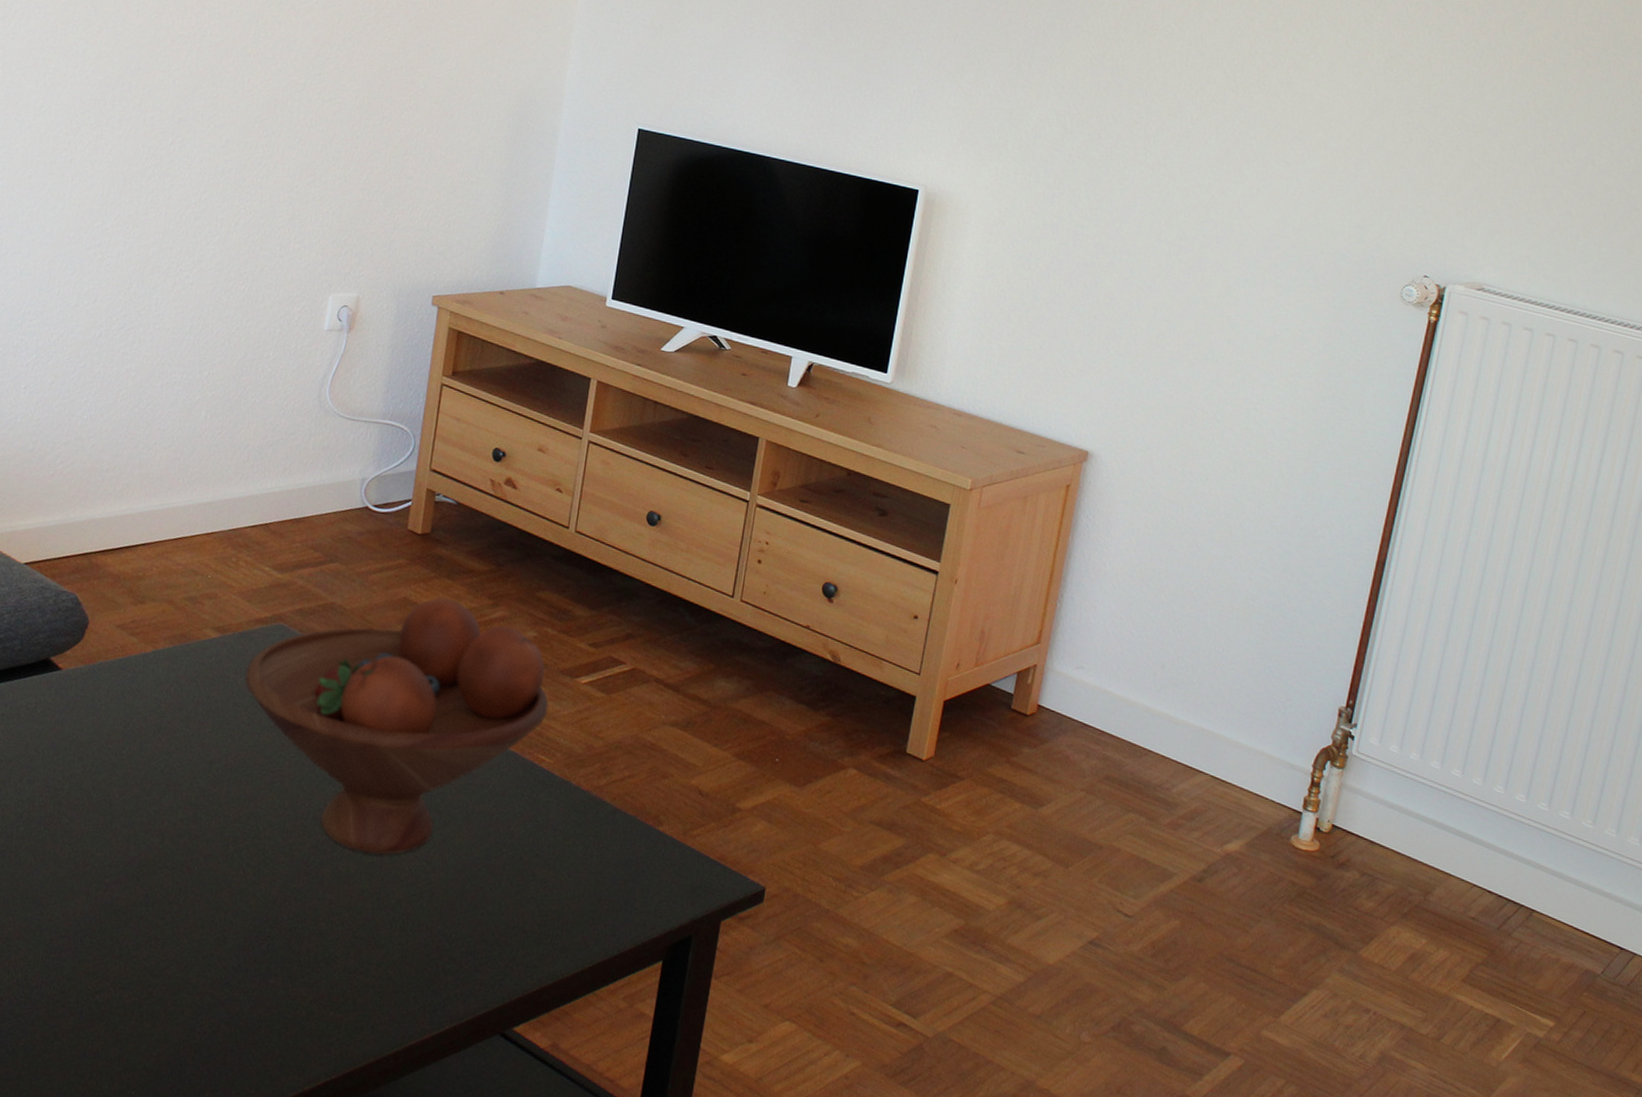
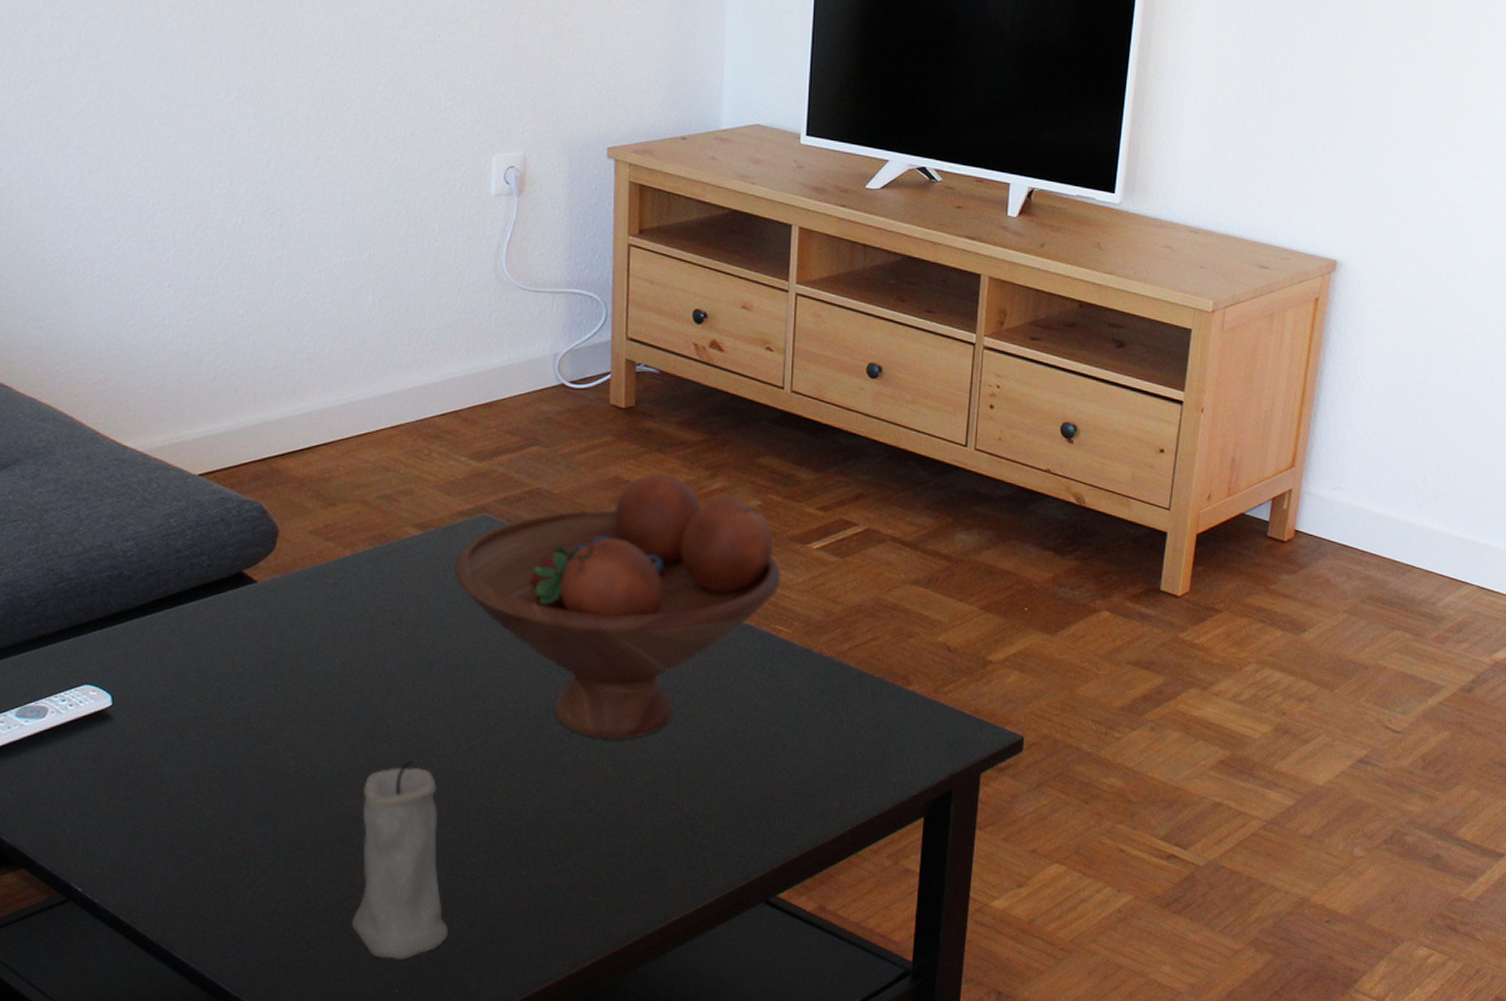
candle: none [99,858,201,1061] -> present [352,761,449,960]

